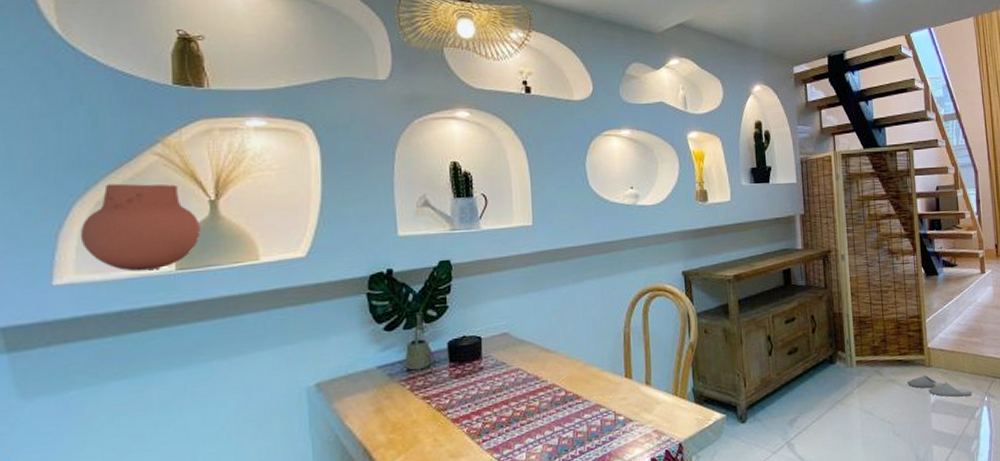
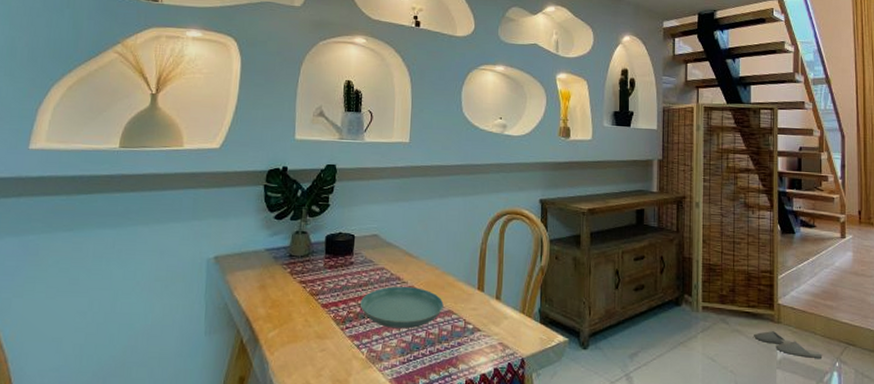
ceramic pot: present [80,183,200,272] -> none [53,73,142,146]
saucer: none [497,384,590,434] -> present [361,286,444,329]

